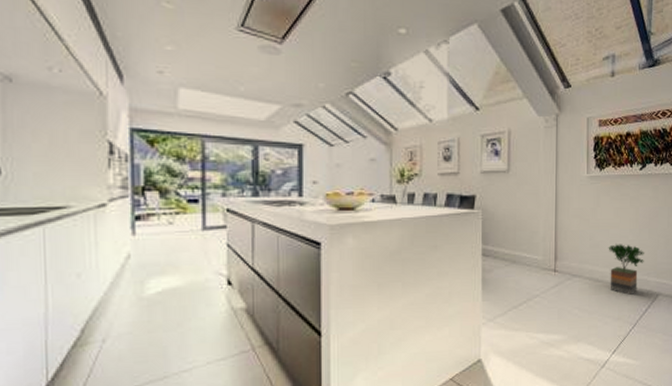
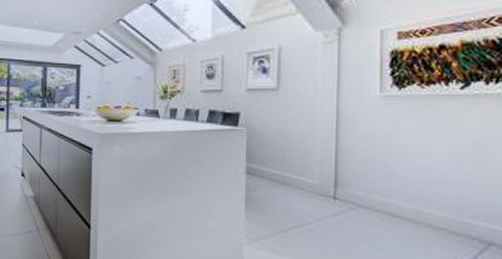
potted tree: present [608,244,644,295] -> none [410,175,467,239]

